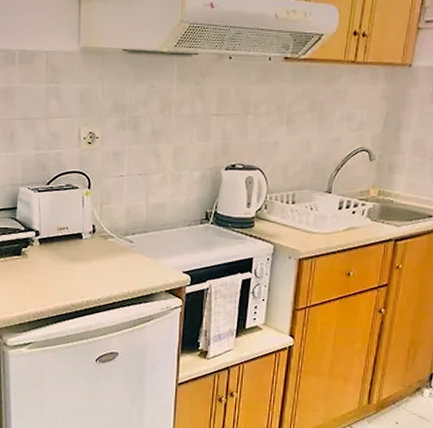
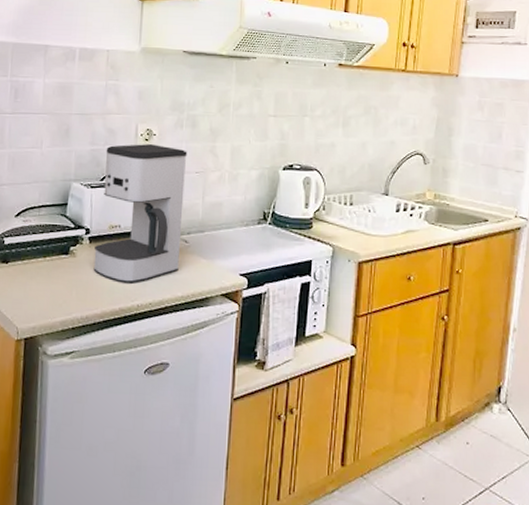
coffee maker: none [44,147,130,281] -> present [93,144,188,284]

